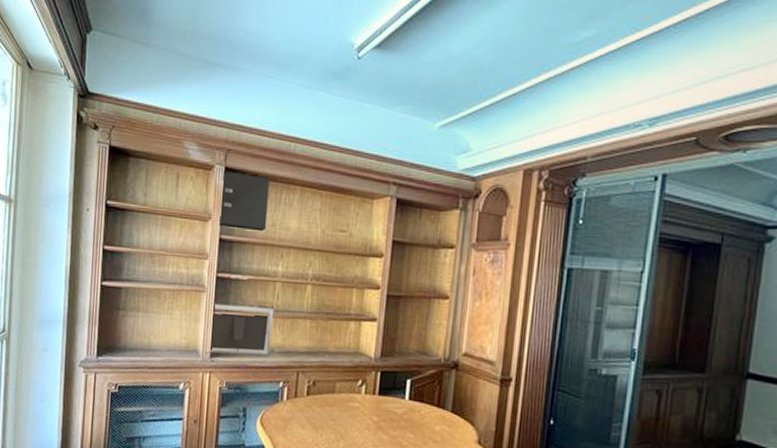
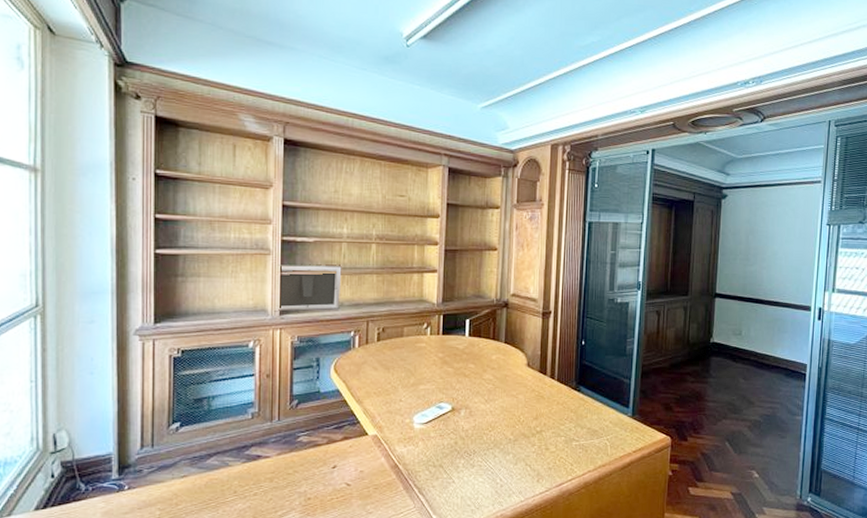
binder: present [219,170,270,232] -> none [281,142,330,198]

